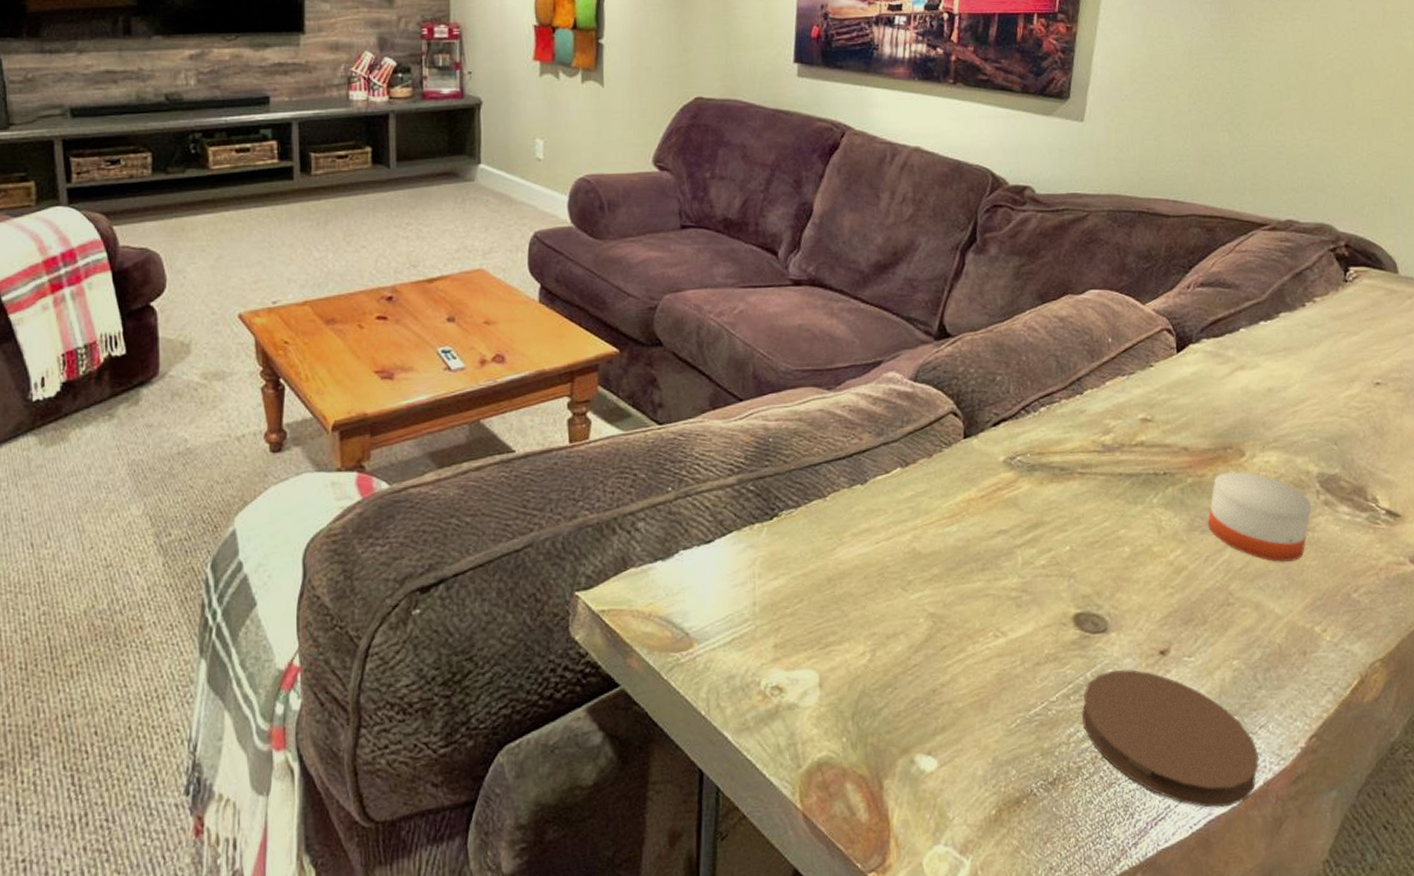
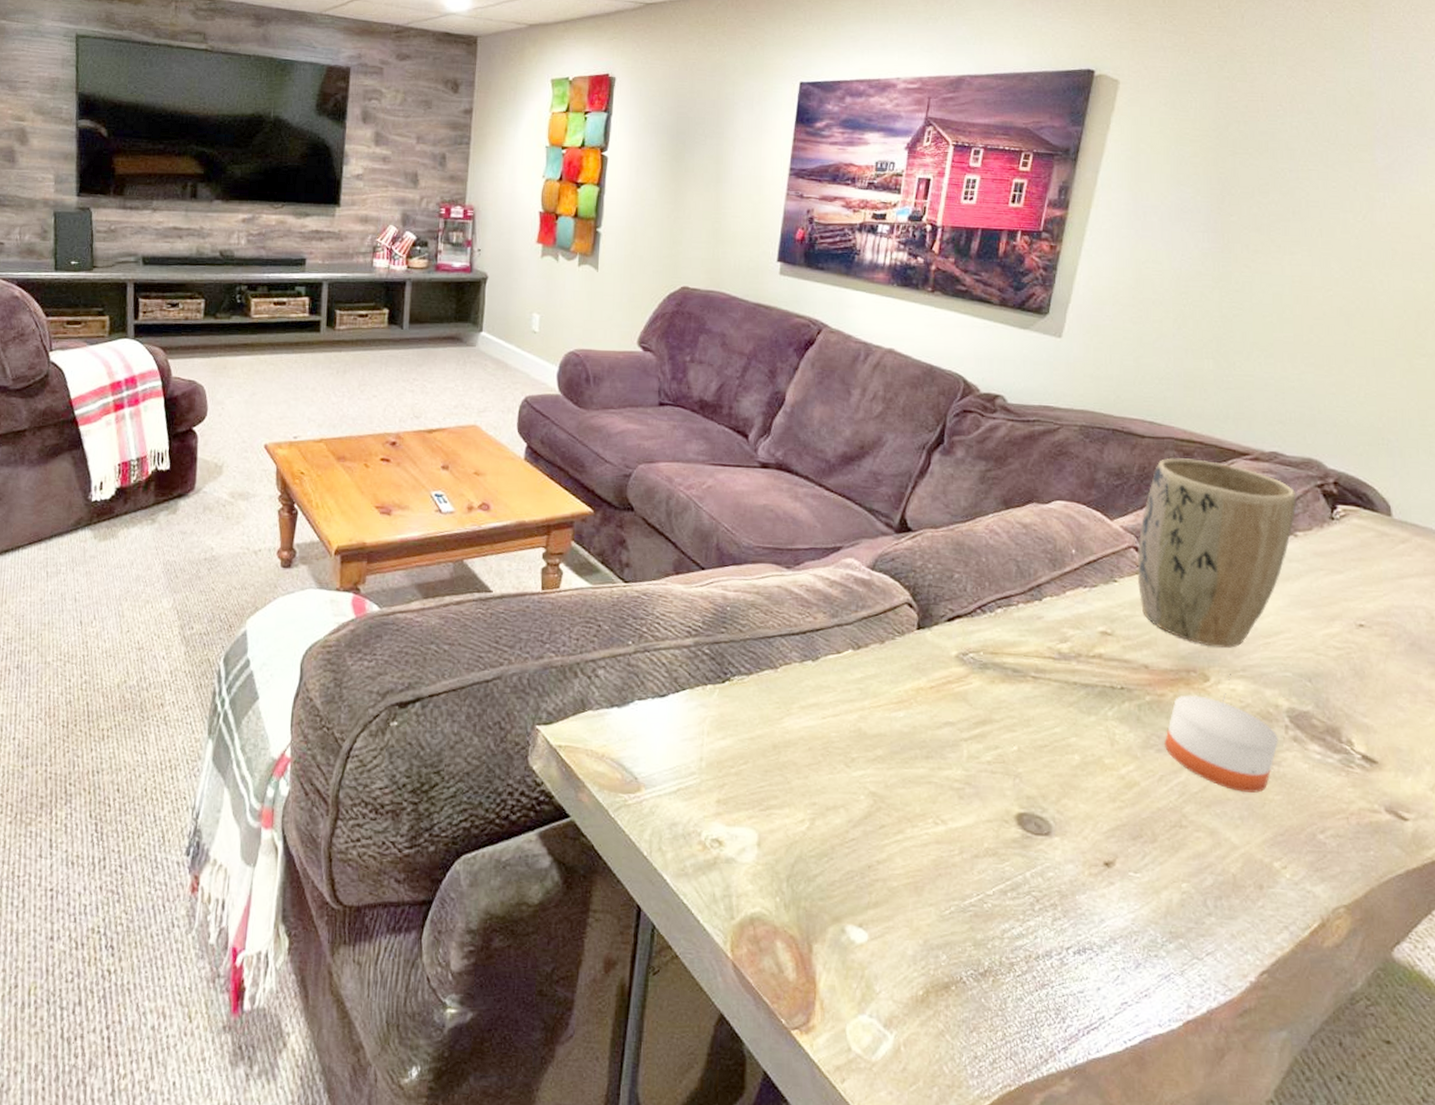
coaster: present [1081,669,1260,808] -> none [1017,874,1204,1028]
plant pot: none [1170,234,1313,421] -> present [1137,458,1297,648]

